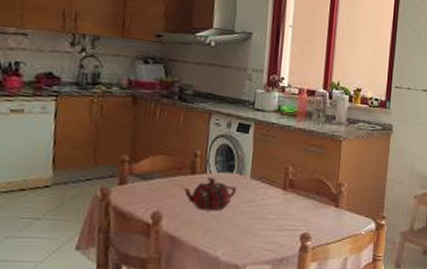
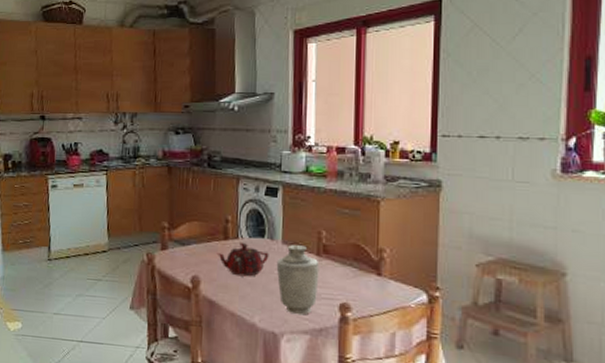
vase: none [243,179,285,247] -> present [276,245,320,316]

